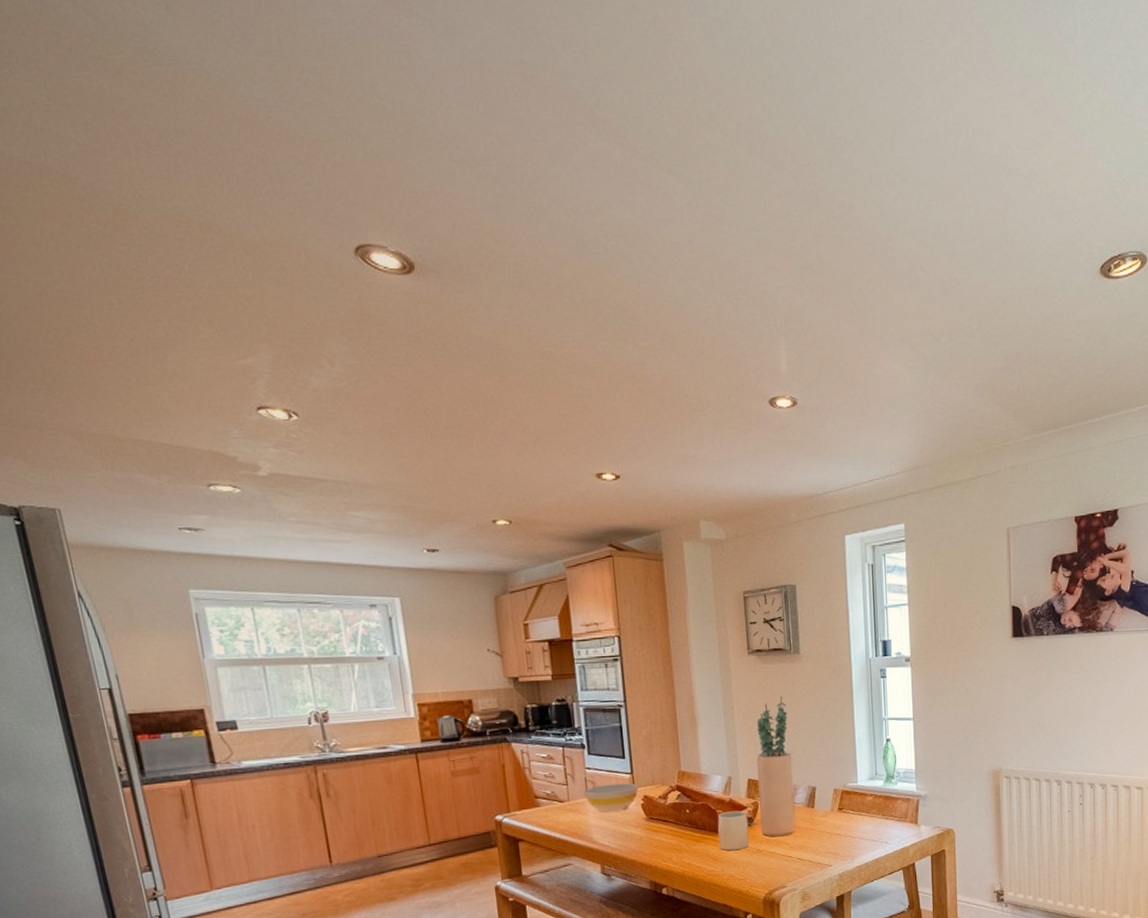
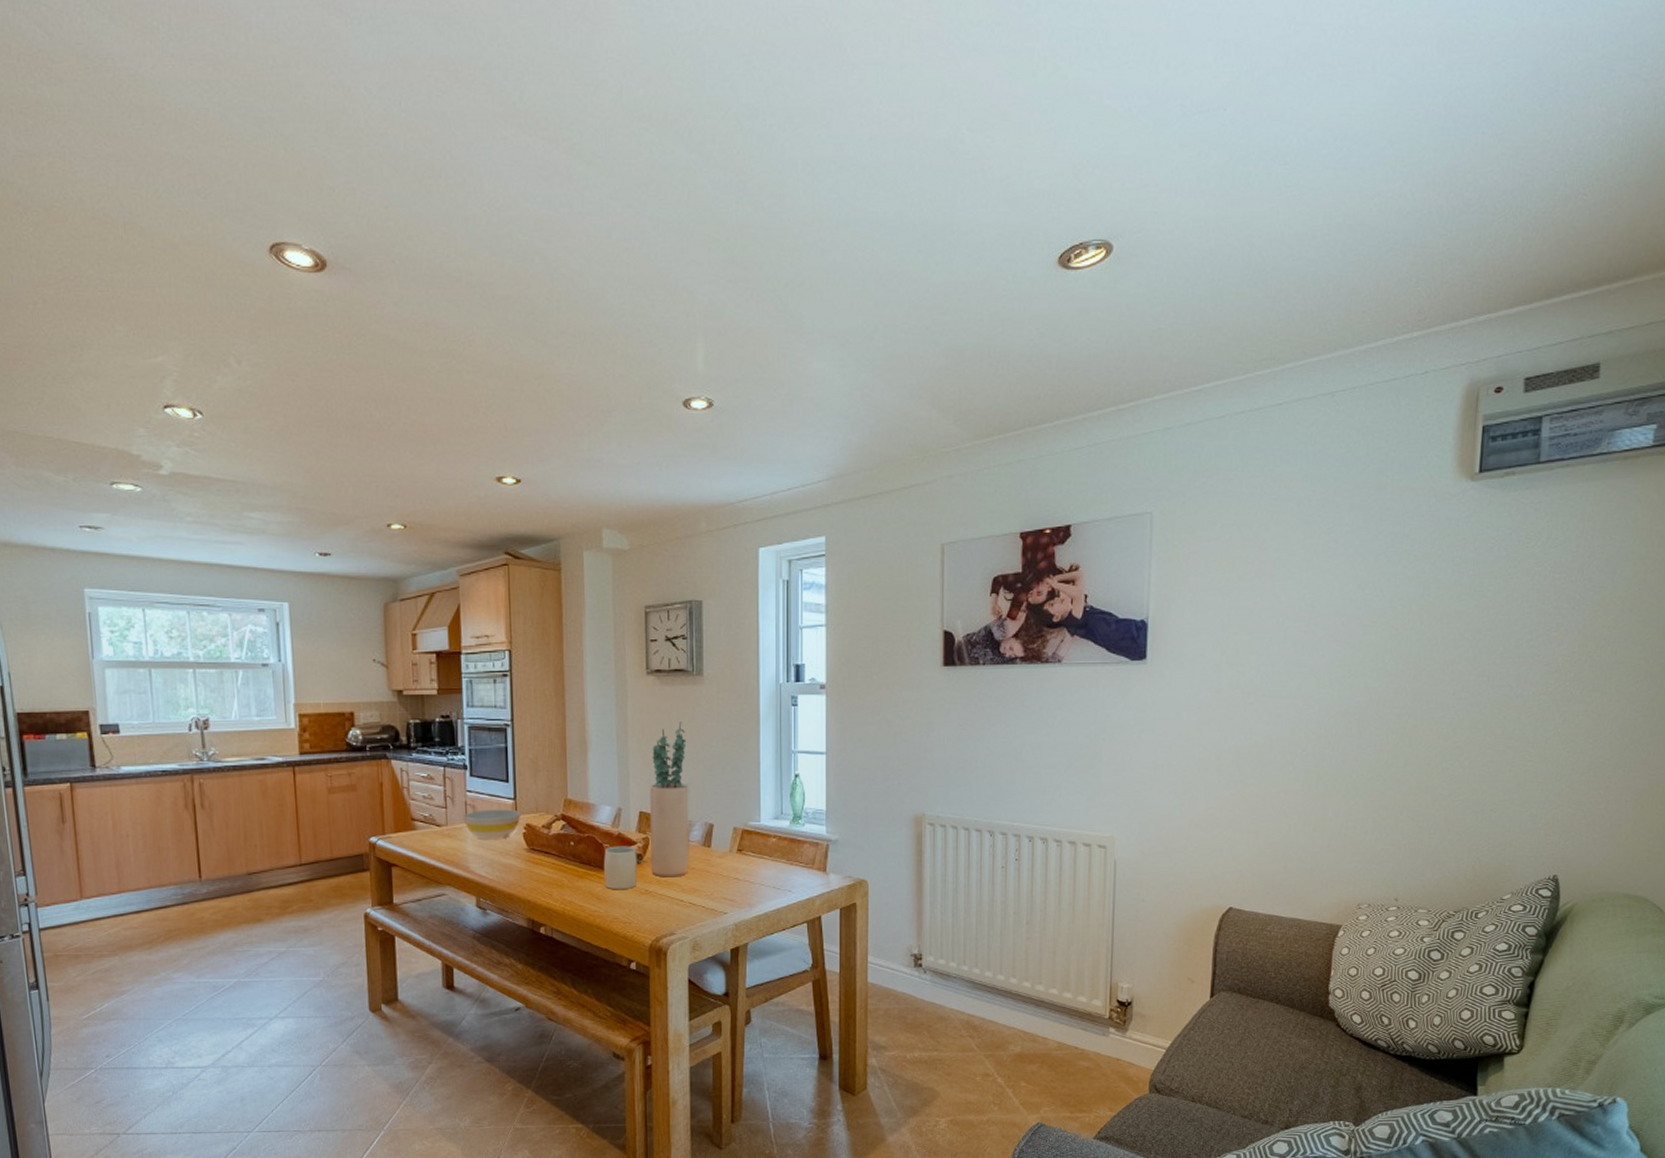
kettle: present [436,715,467,744] -> none [316,728,346,757]

